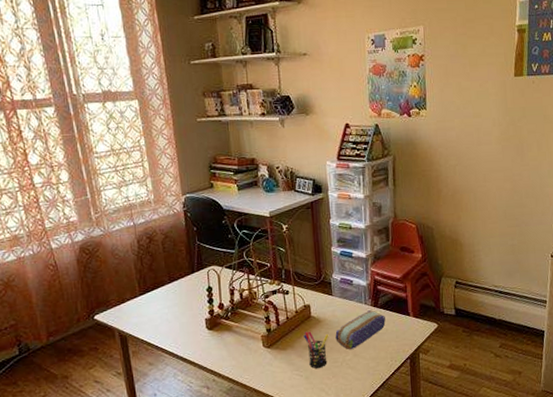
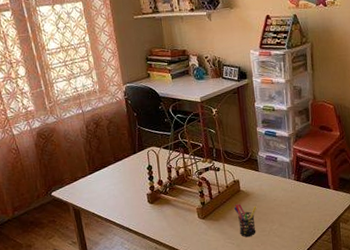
pencil case: present [335,310,386,350] -> none [262,184,308,220]

